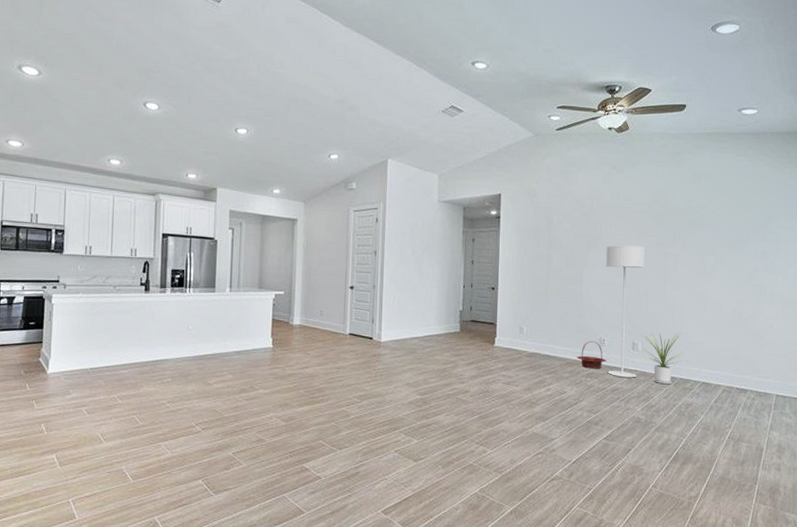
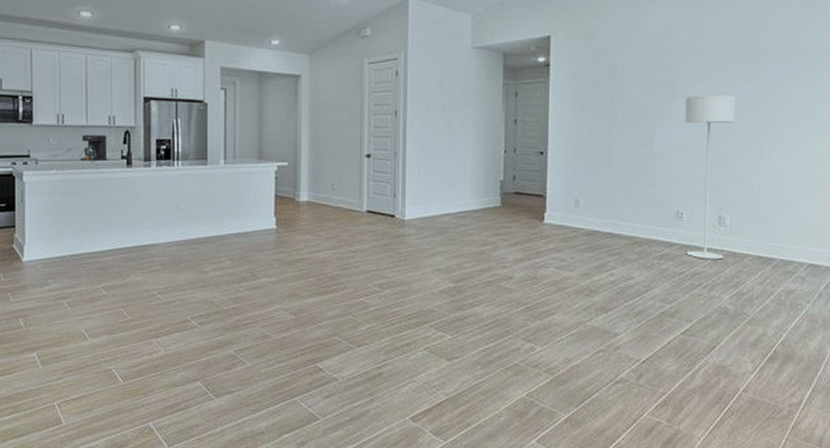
coffee maker: none [104,264,128,287] -> present [80,135,107,162]
basket: present [577,341,607,369] -> none [647,214,685,249]
house plant: present [642,332,688,385] -> none [731,202,790,268]

